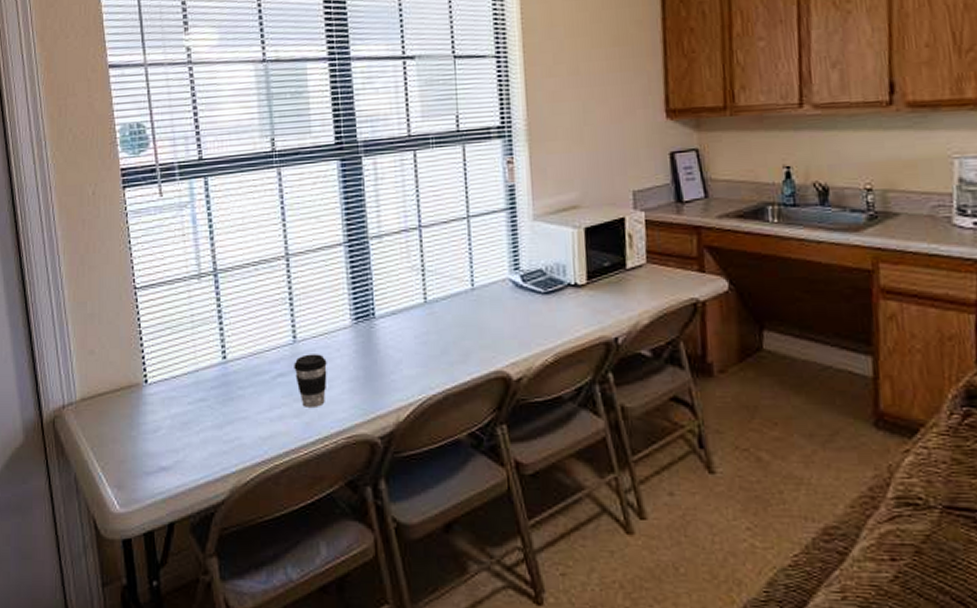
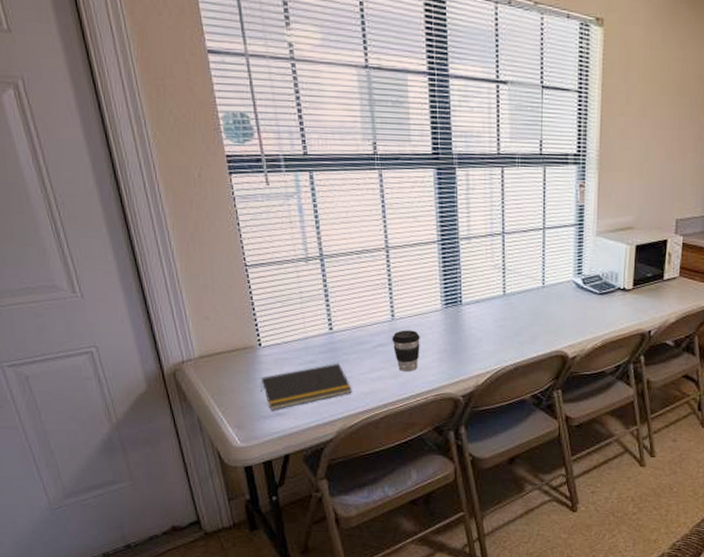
notepad: none [145,400,248,464] -> present [261,363,352,410]

